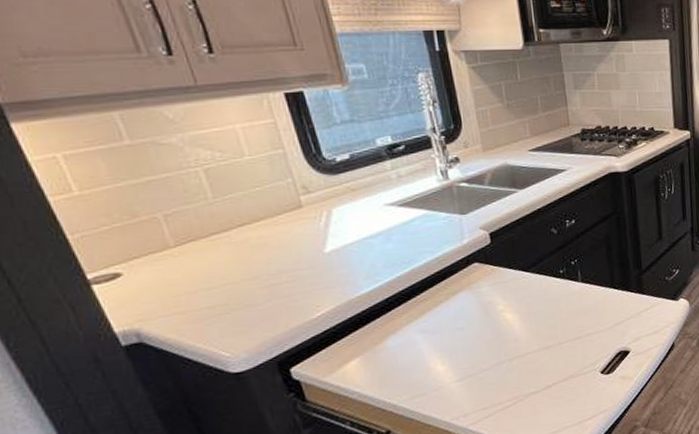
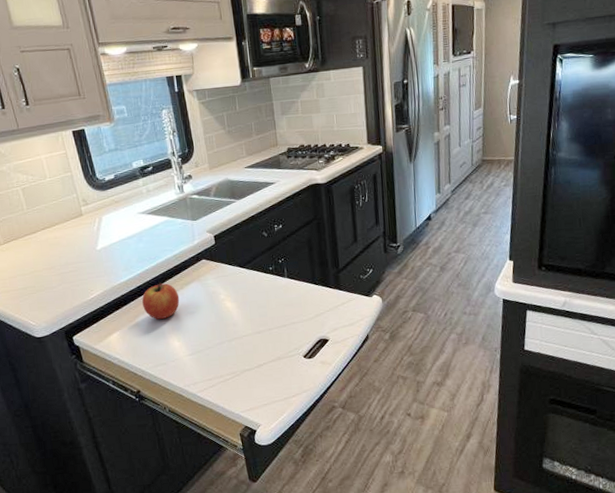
apple: none [392,291,445,340] -> present [142,281,180,320]

